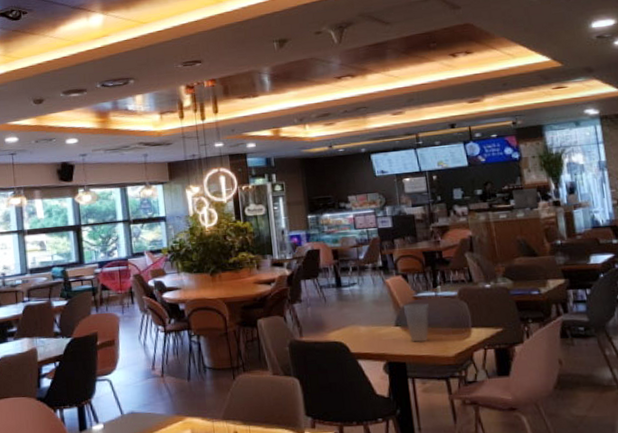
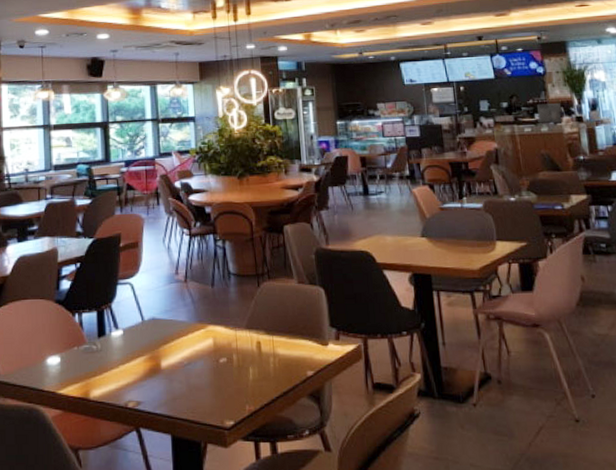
cup: present [404,303,429,343] -> none [430,214,455,255]

